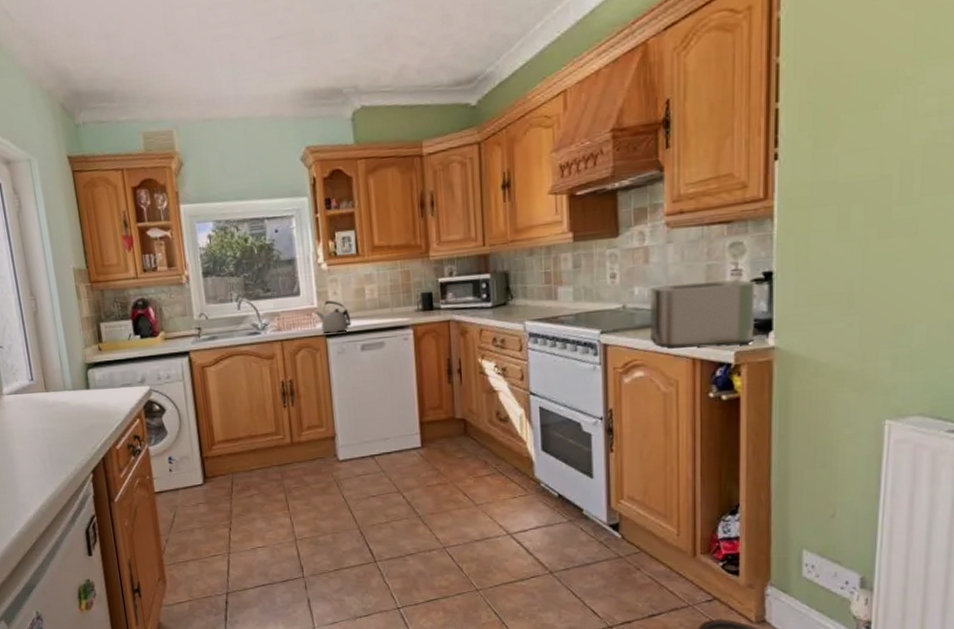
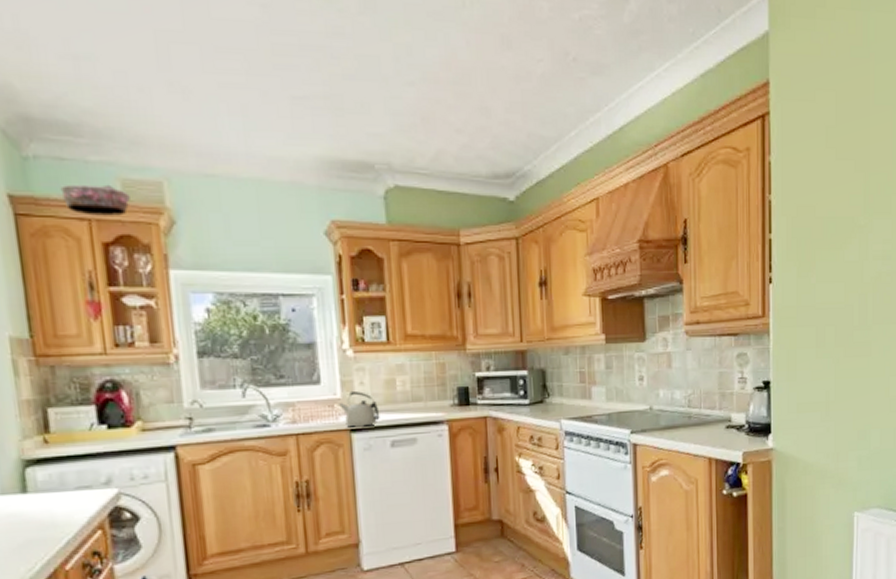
decorative basket: none [101,138,150,166] -> present [60,184,130,216]
toaster: present [649,280,759,349] -> none [673,387,761,449]

